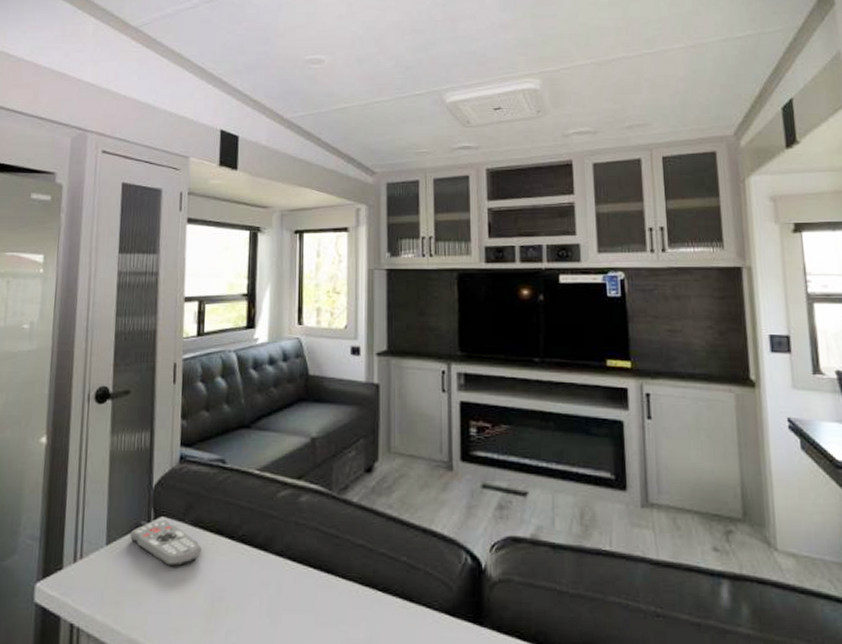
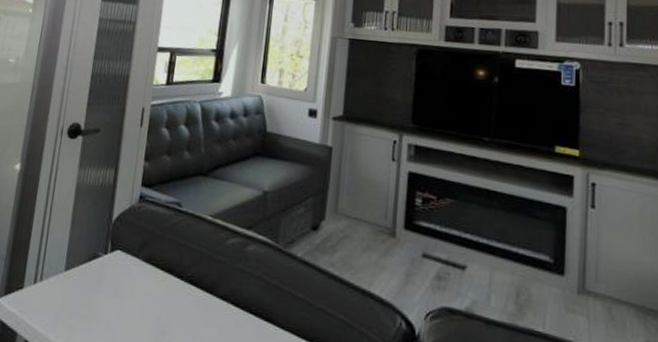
remote control: present [130,520,202,567] -> none [87,253,152,299]

